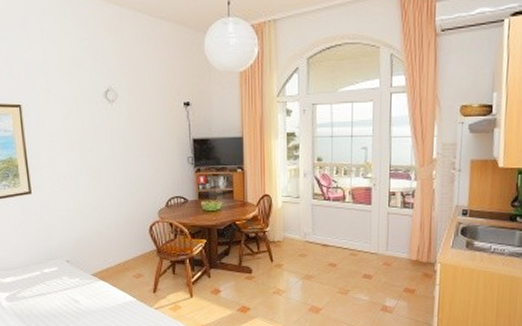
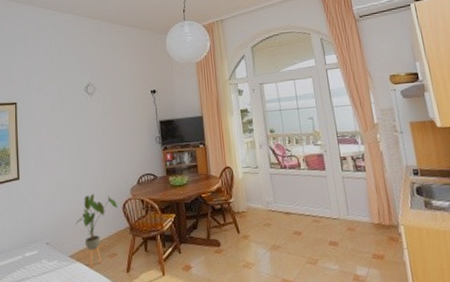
house plant: none [97,213,145,288] -> present [75,193,118,269]

